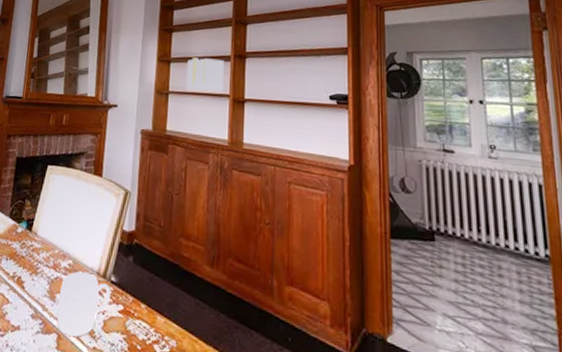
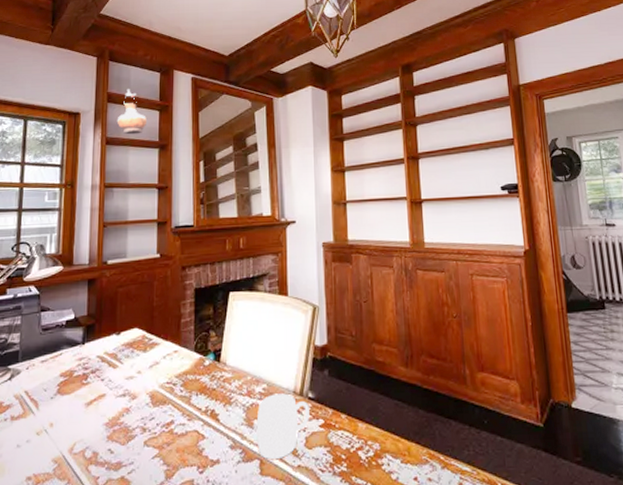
books: present [186,57,224,92] -> none [362,163,400,197]

